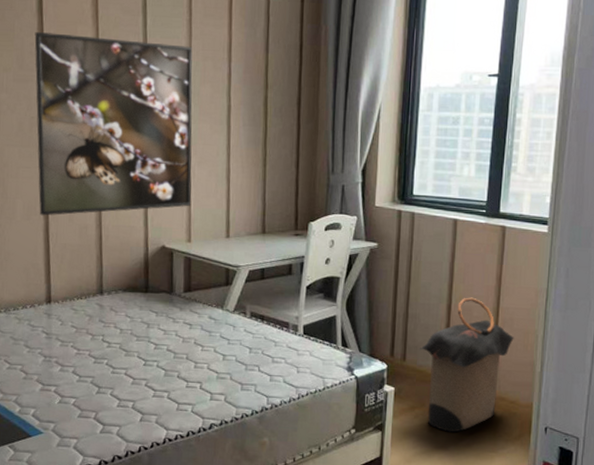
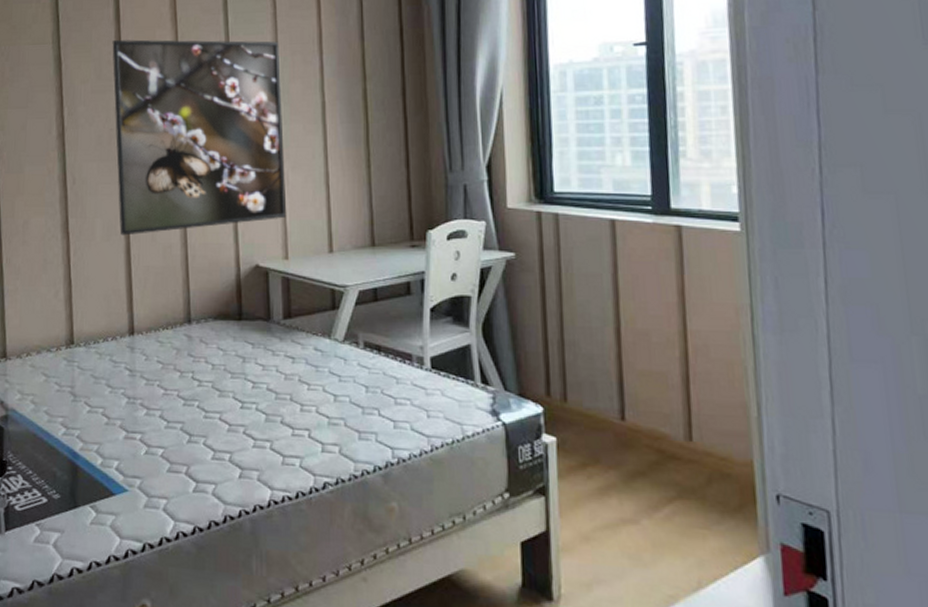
laundry hamper: present [420,297,514,433] -> none [585,318,713,500]

